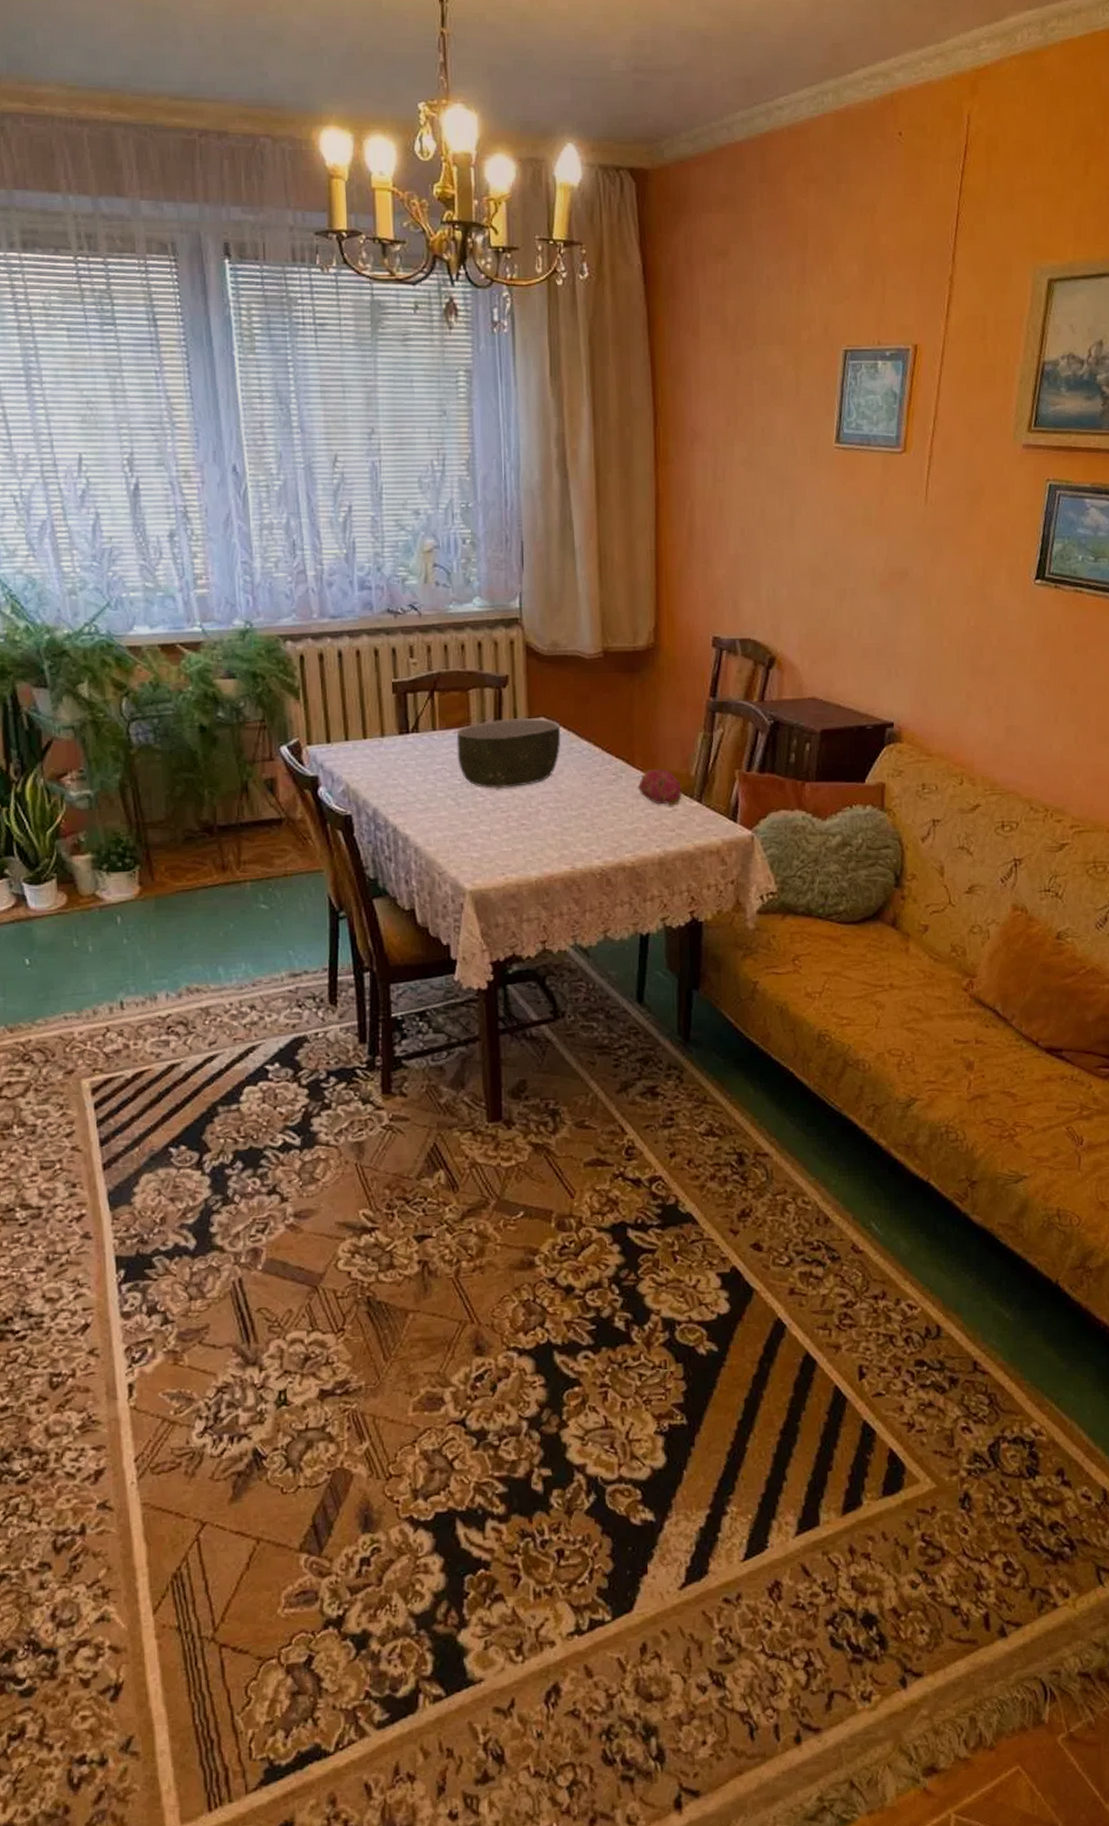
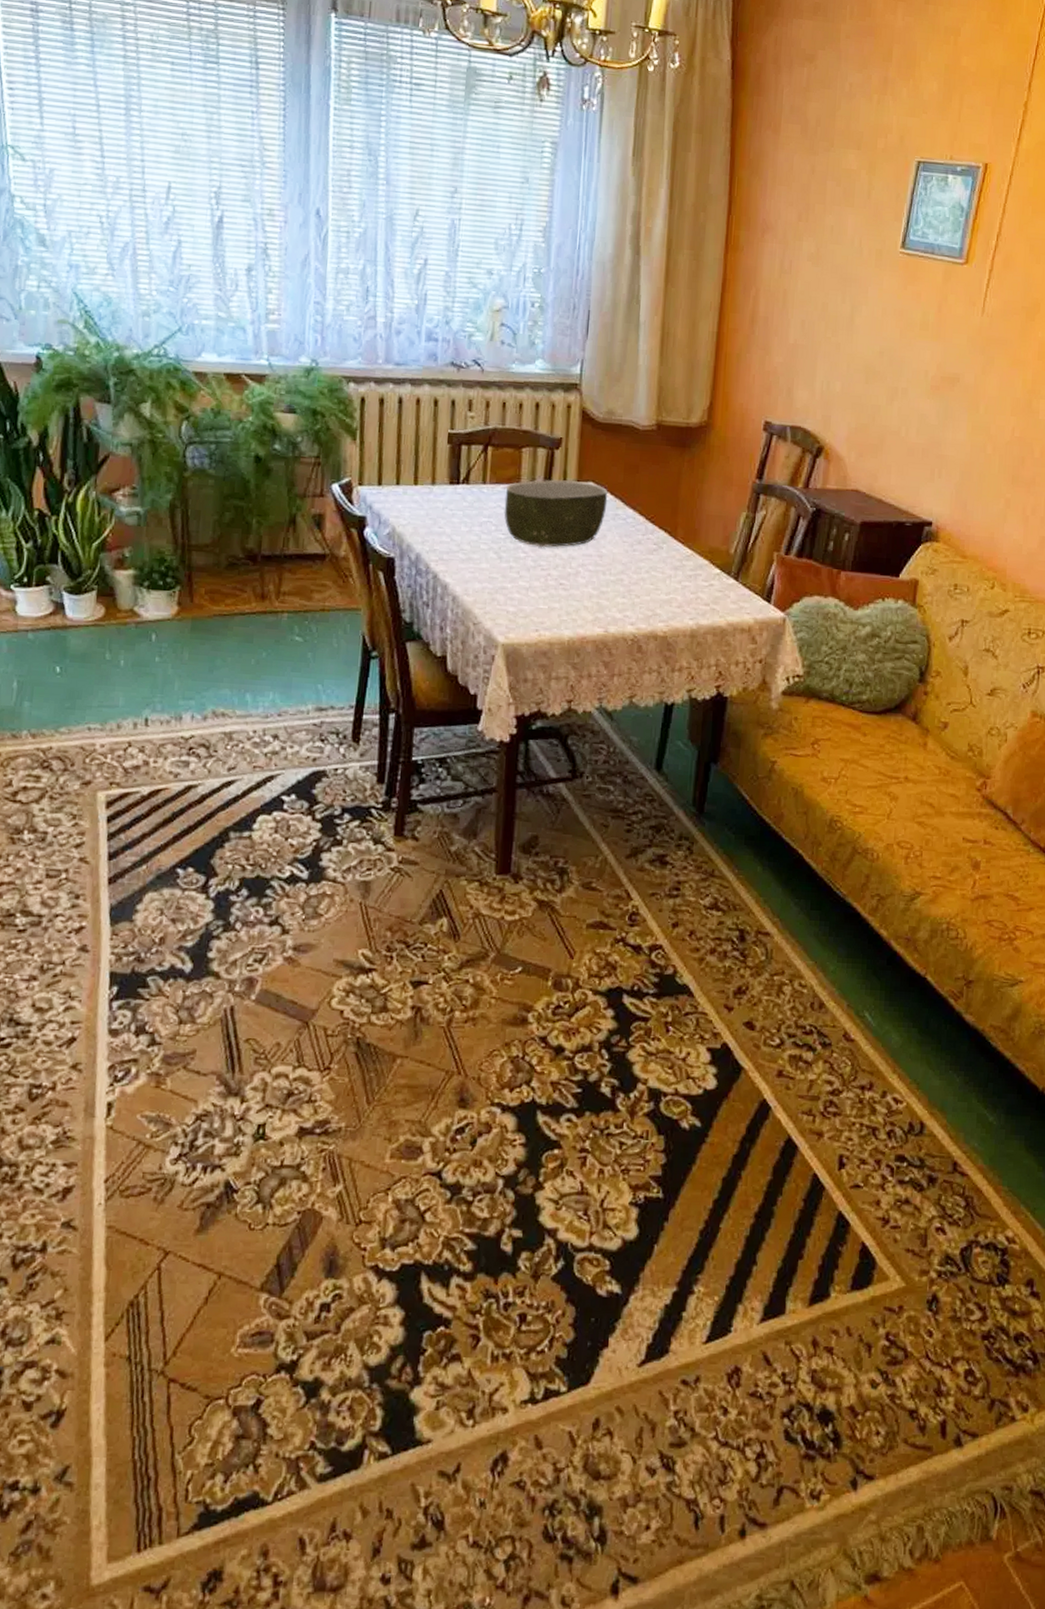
fruit: present [637,768,683,806] -> none [677,543,721,581]

